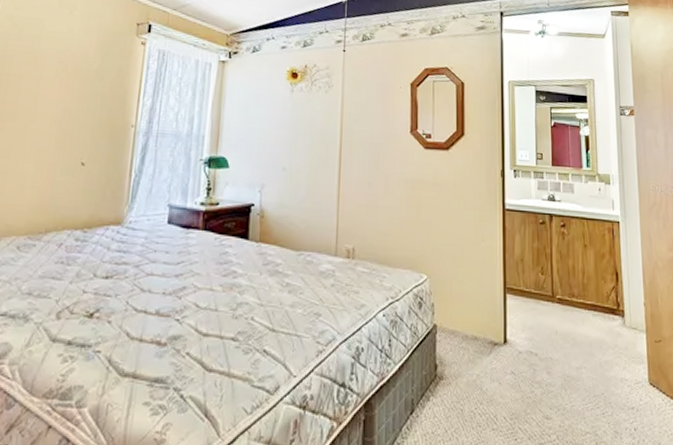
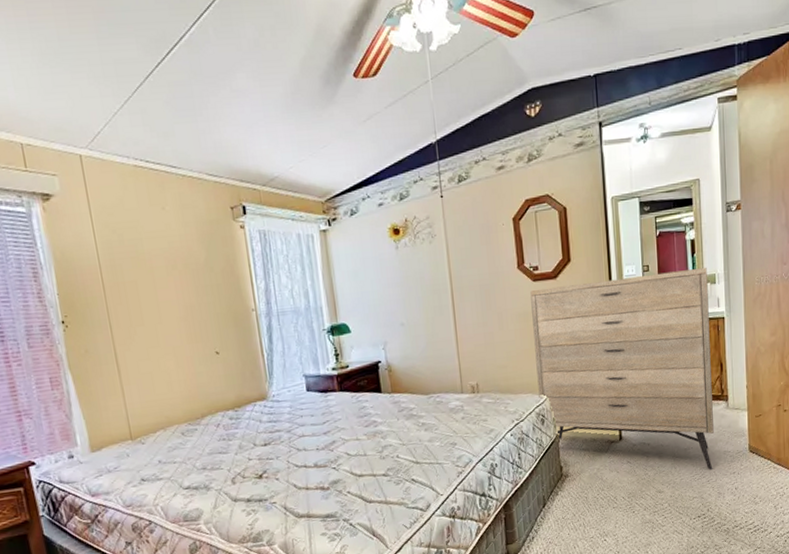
dresser: none [419,157,609,399] -> present [530,267,714,470]

